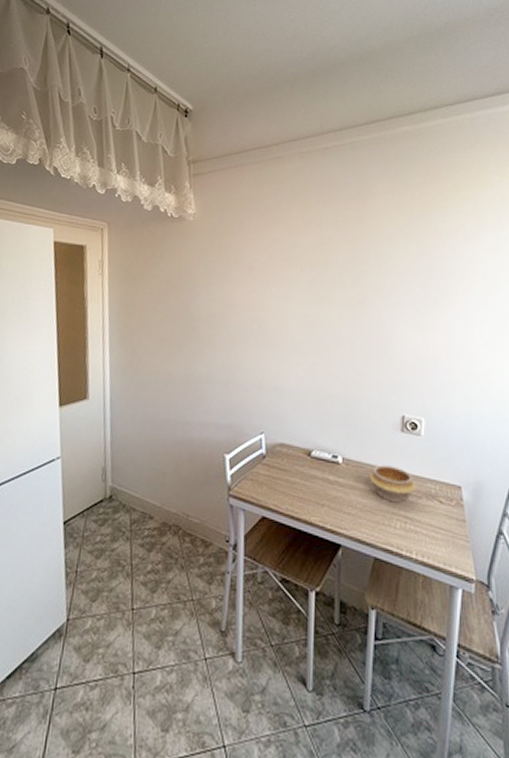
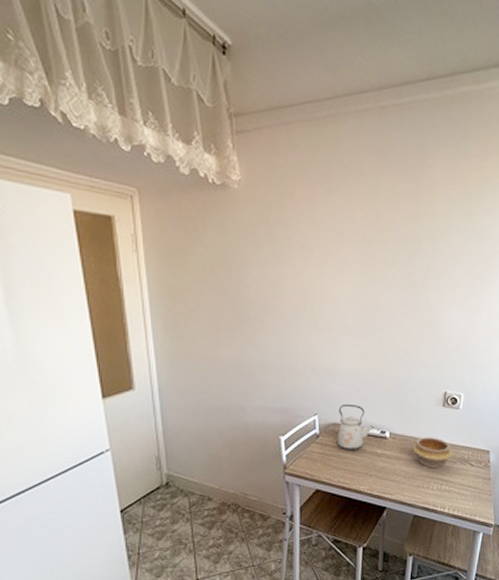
kettle: none [285,423,324,475] -> present [338,403,374,451]

